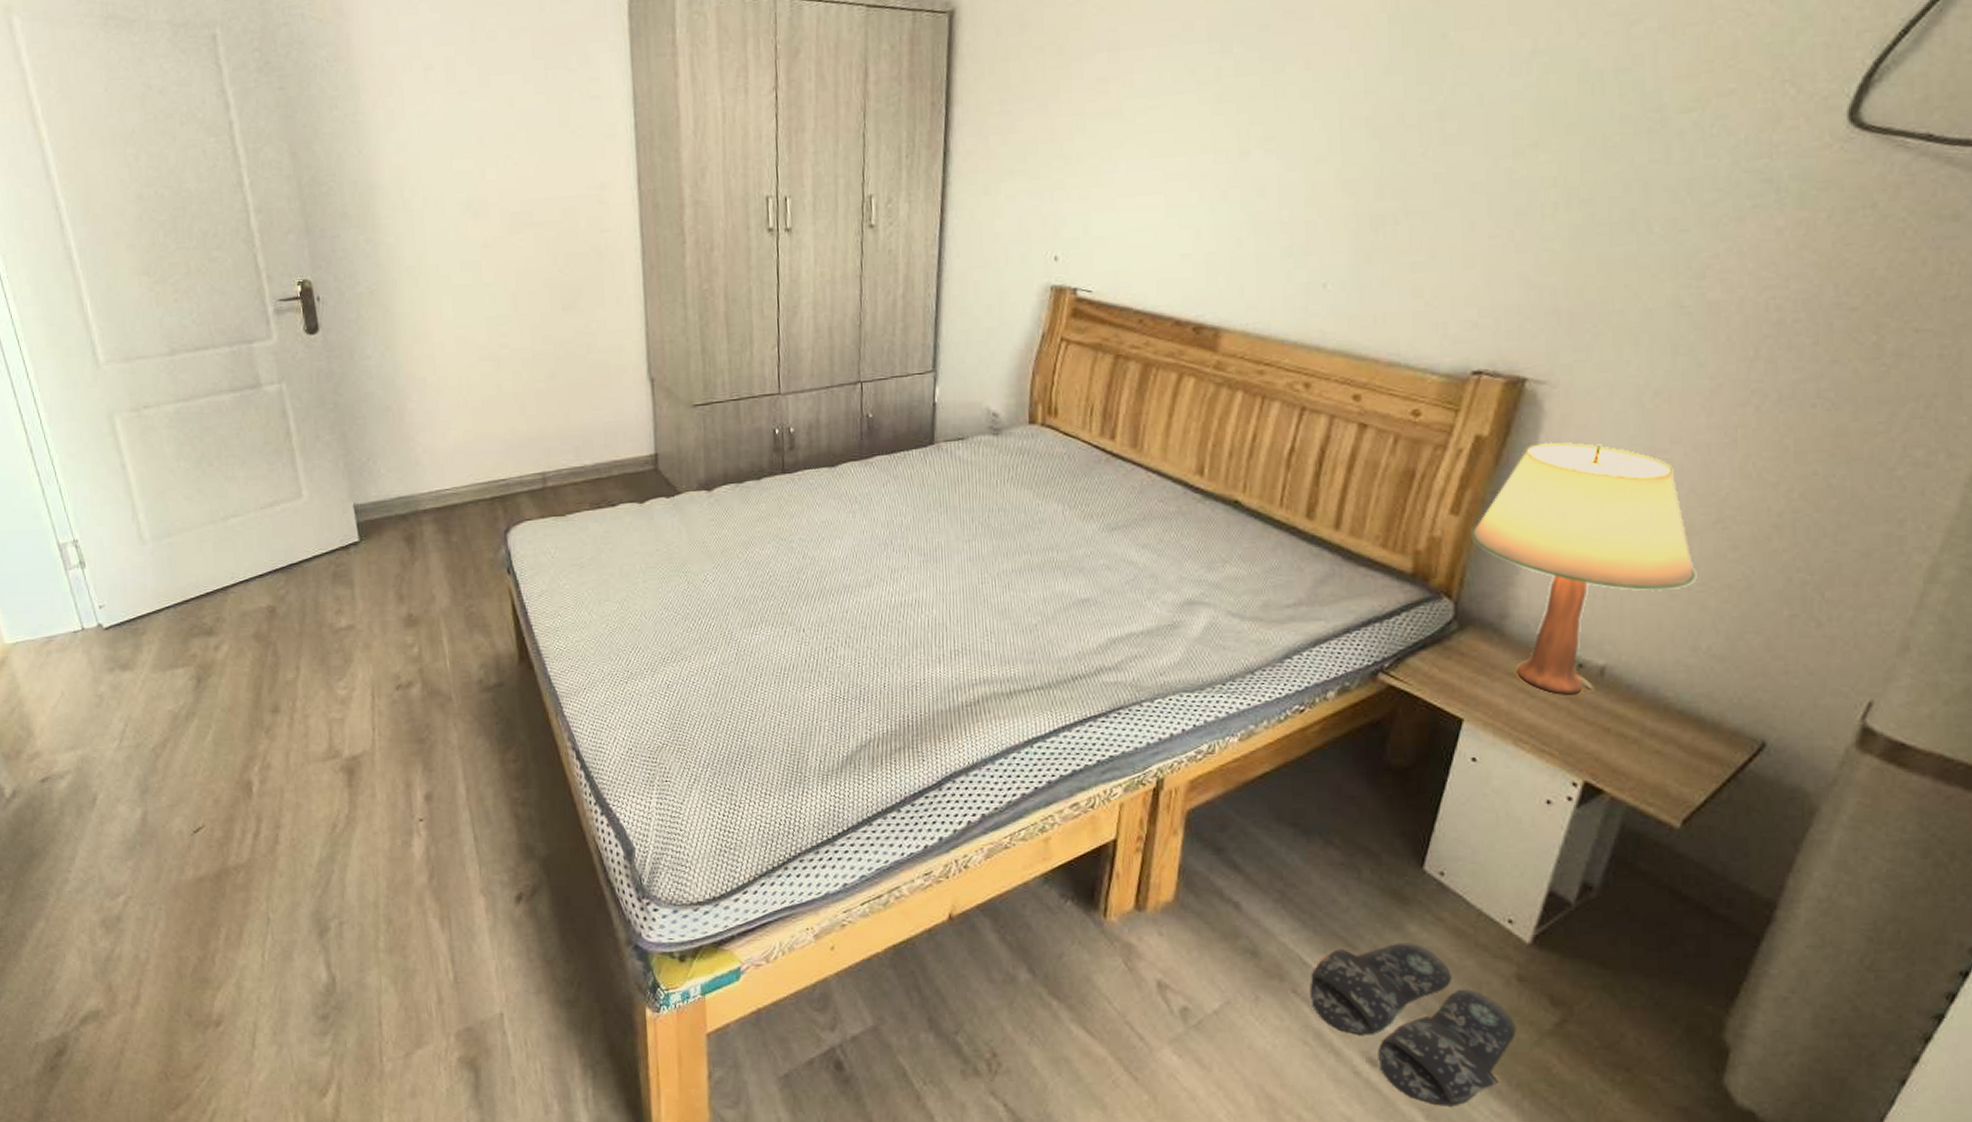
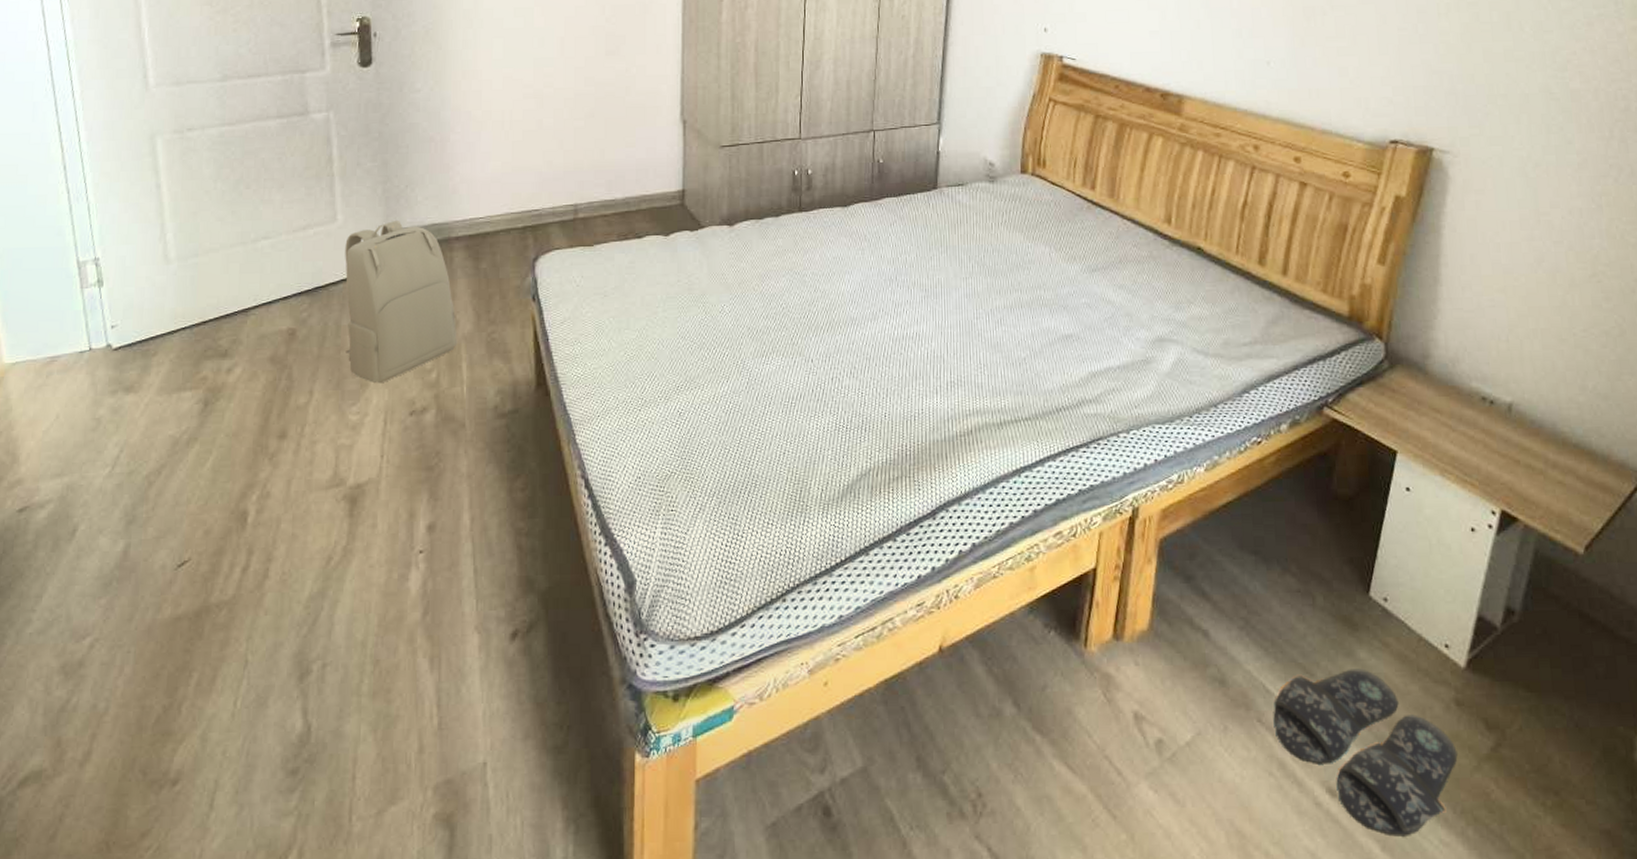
backpack: none [313,494,436,659] -> present [345,220,458,384]
table lamp: present [1472,443,1695,695] -> none [1396,204,1579,429]

